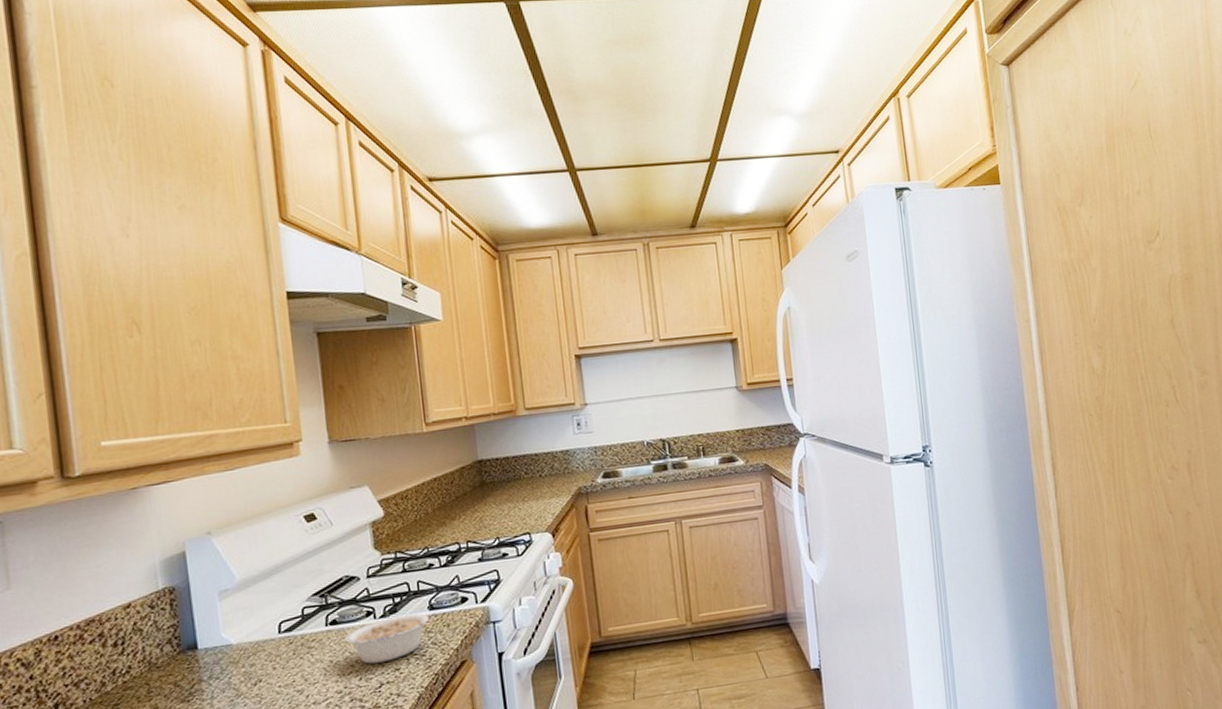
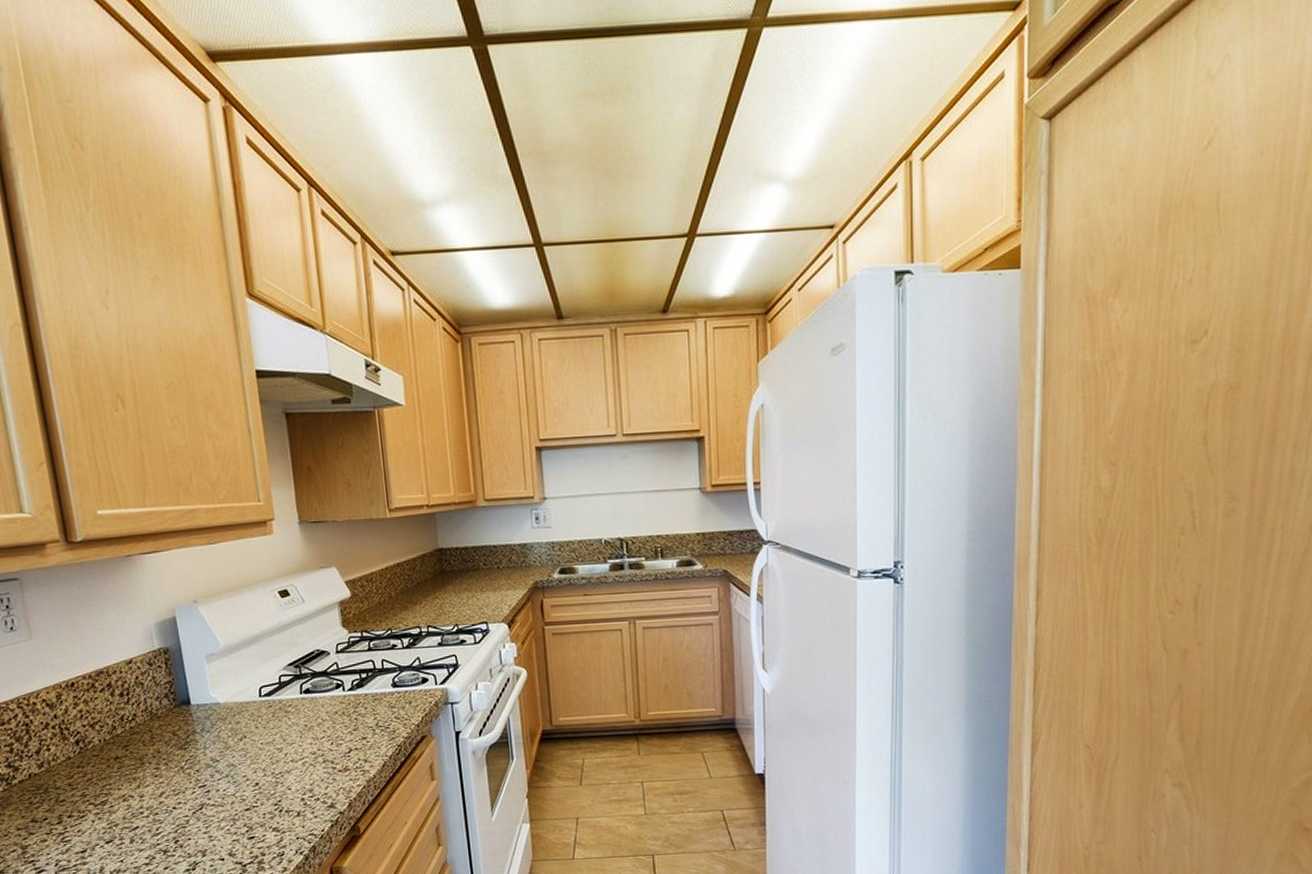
legume: present [345,613,436,664] -> none [317,689,399,731]

